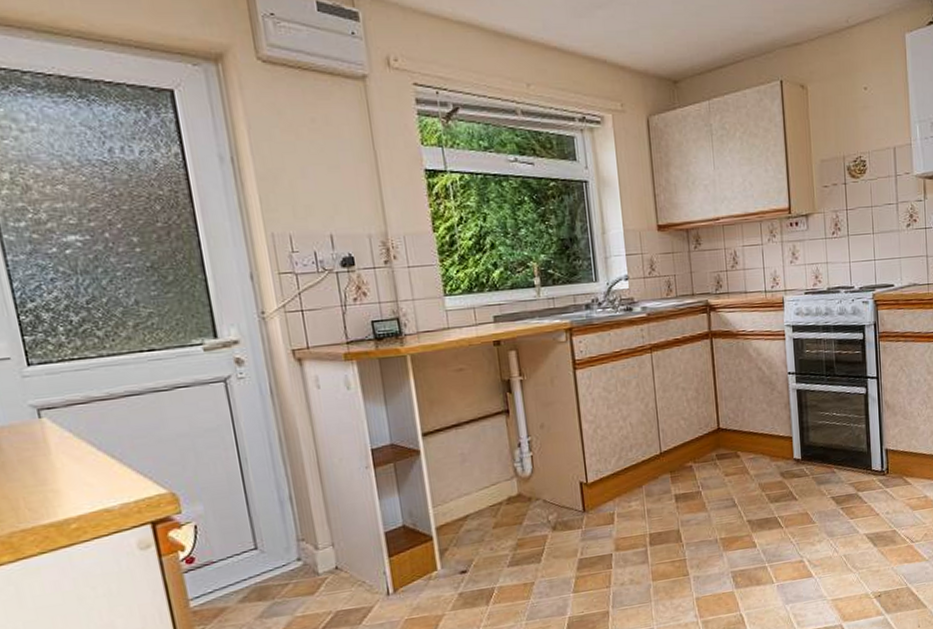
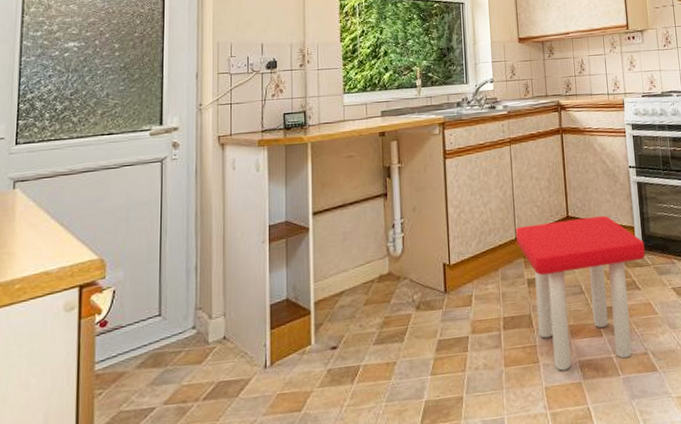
stool: none [661,426,804,582] -> present [516,216,646,371]

